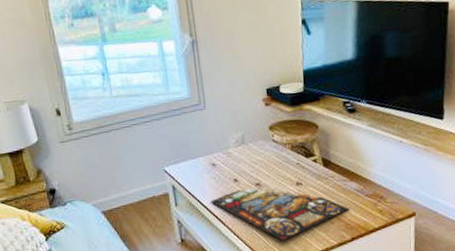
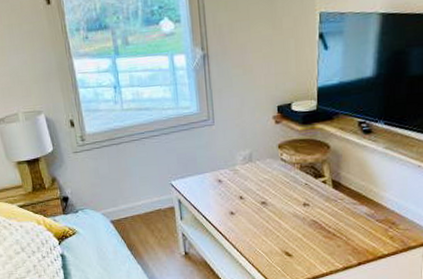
stained glass panel: present [210,187,350,241] -> none [215,206,358,261]

